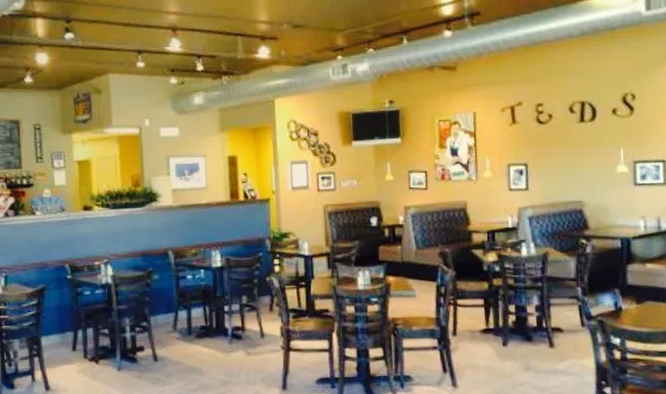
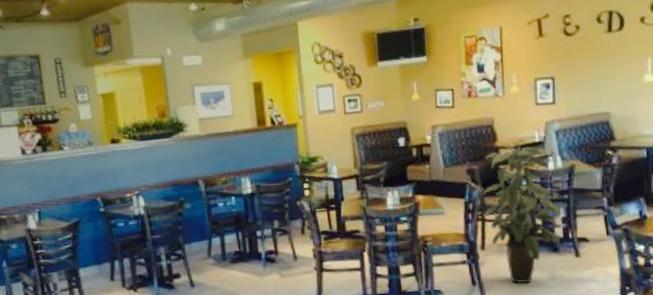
indoor plant: none [454,223,534,373] -> present [482,138,561,284]

